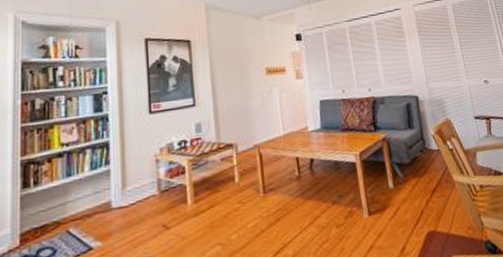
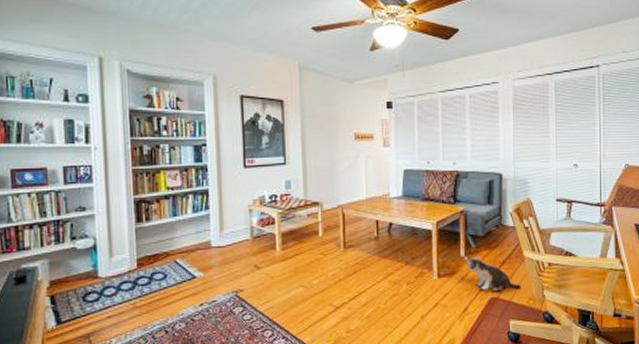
plush toy: none [392,186,457,225] -> present [463,256,521,292]

